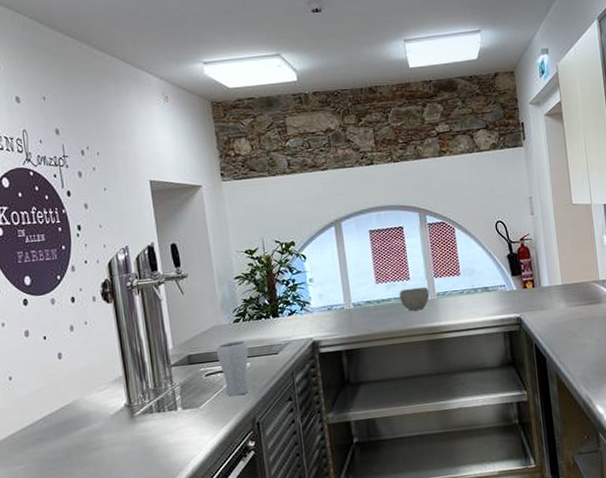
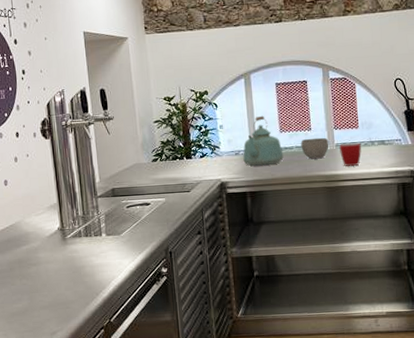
drinking glass: present [216,341,250,397] -> none [136,178,165,227]
kettle: none [336,266,381,322] -> present [243,115,284,166]
mug: none [441,290,464,317] -> present [339,142,361,166]

